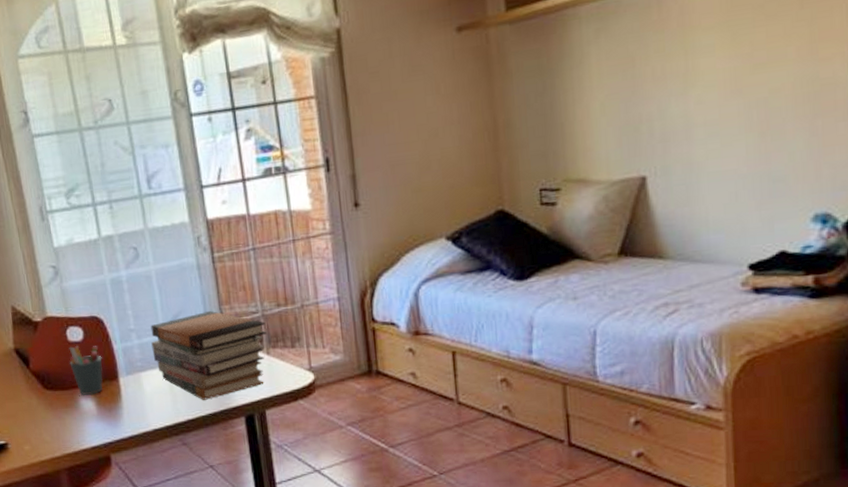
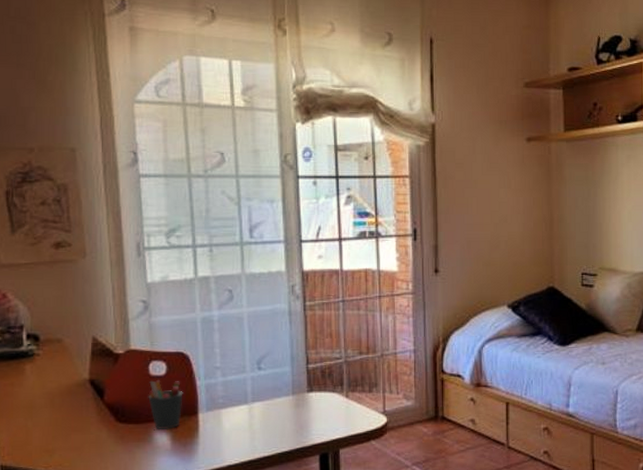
book stack: present [150,310,267,400] -> none [236,354,347,438]

